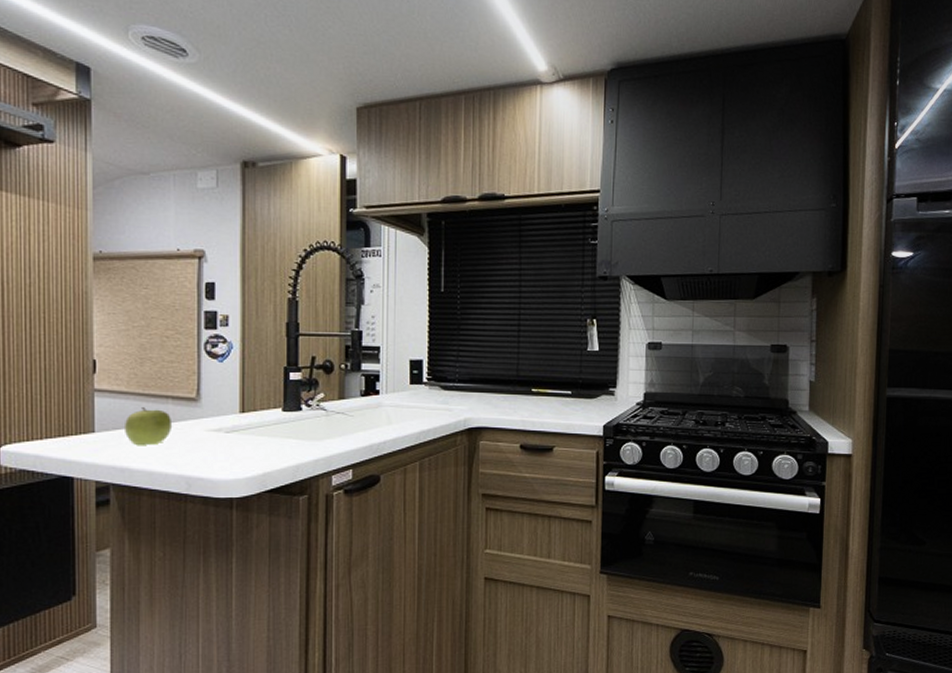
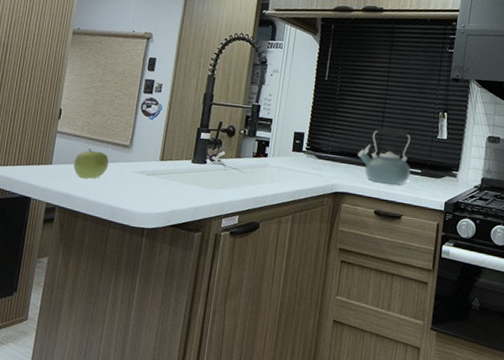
kettle: none [492,345,559,411] -> present [358,128,411,185]

